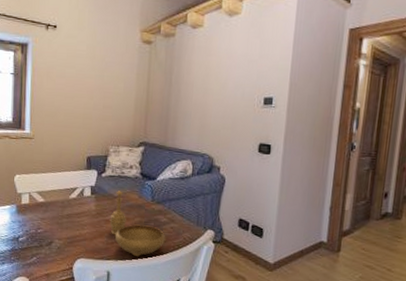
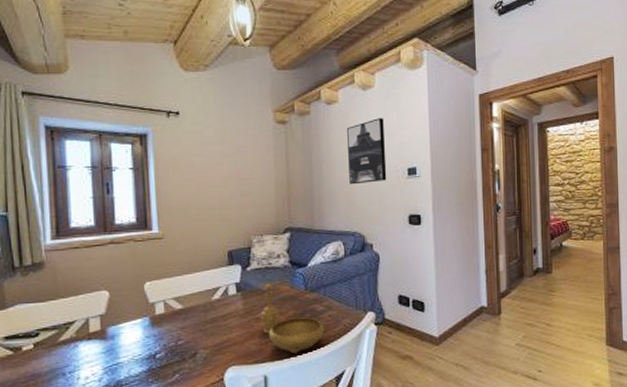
wall art: none [205,45,246,109] -> present [346,118,387,185]

